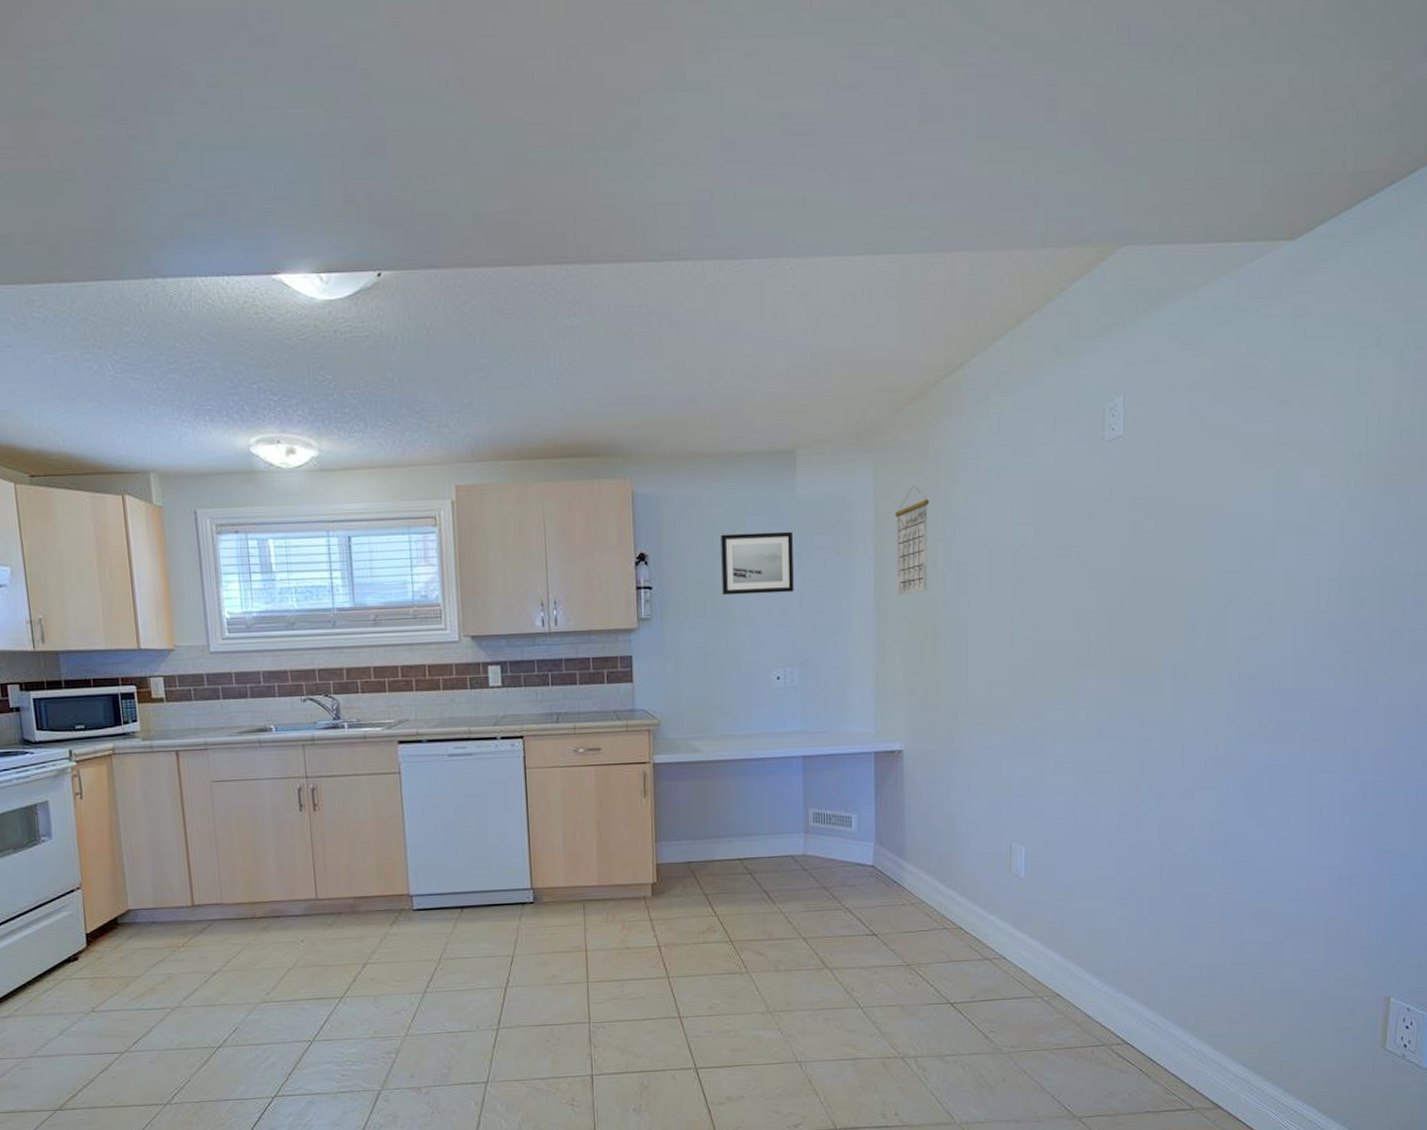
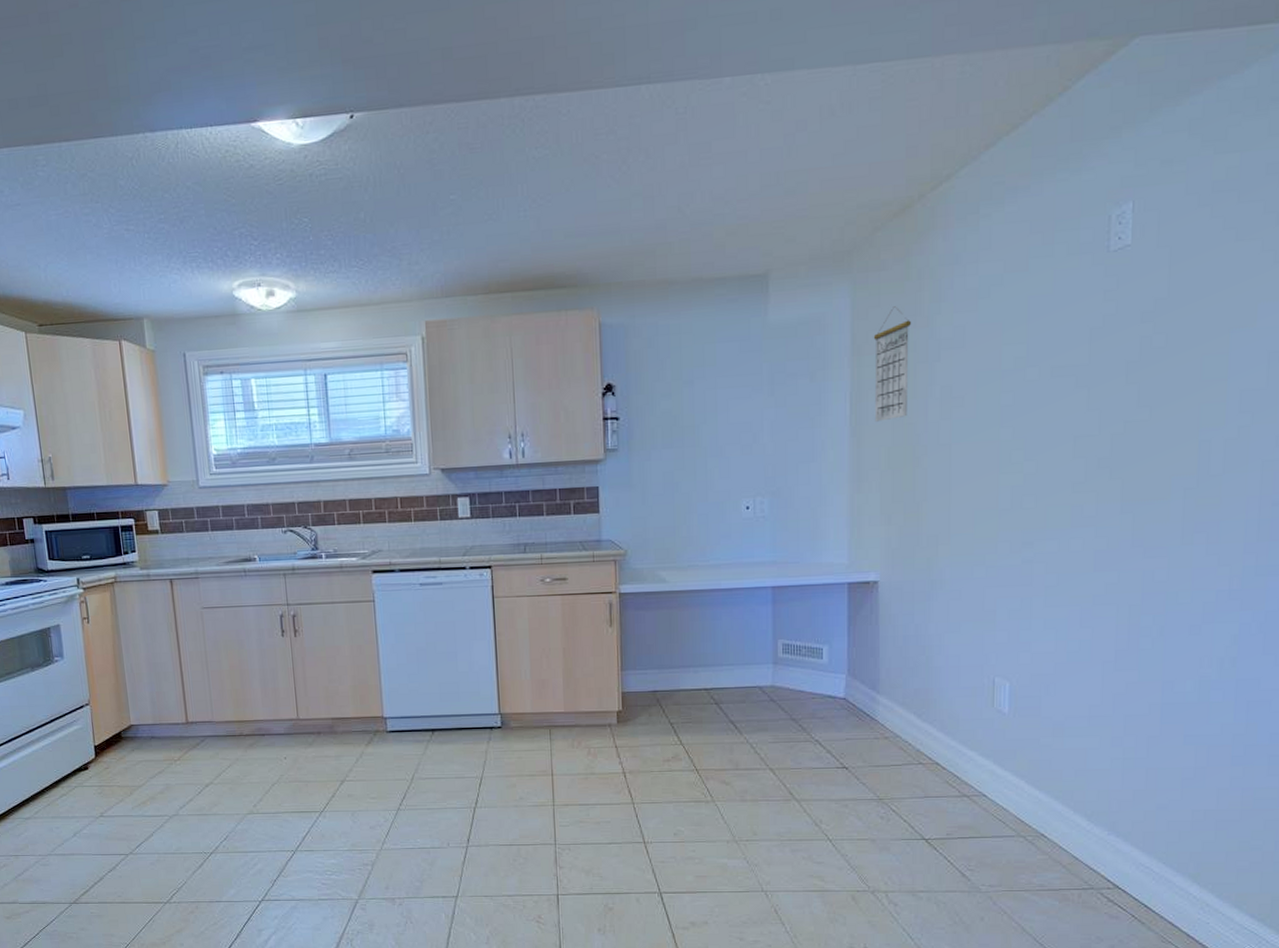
wall art: present [721,531,794,596] -> none [689,358,765,425]

